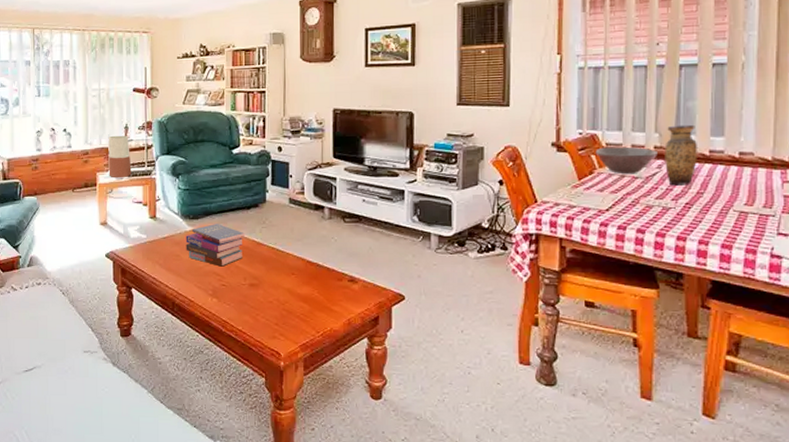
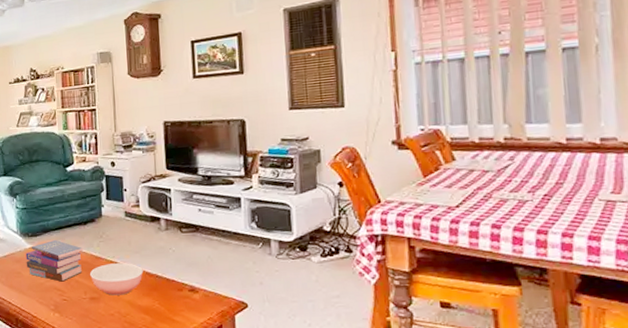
bowl: none [251,250,304,283] -> present [90,263,143,296]
bowl: present [595,146,657,173] -> none [440,140,508,168]
vase: present [665,124,697,184] -> none [515,112,554,176]

